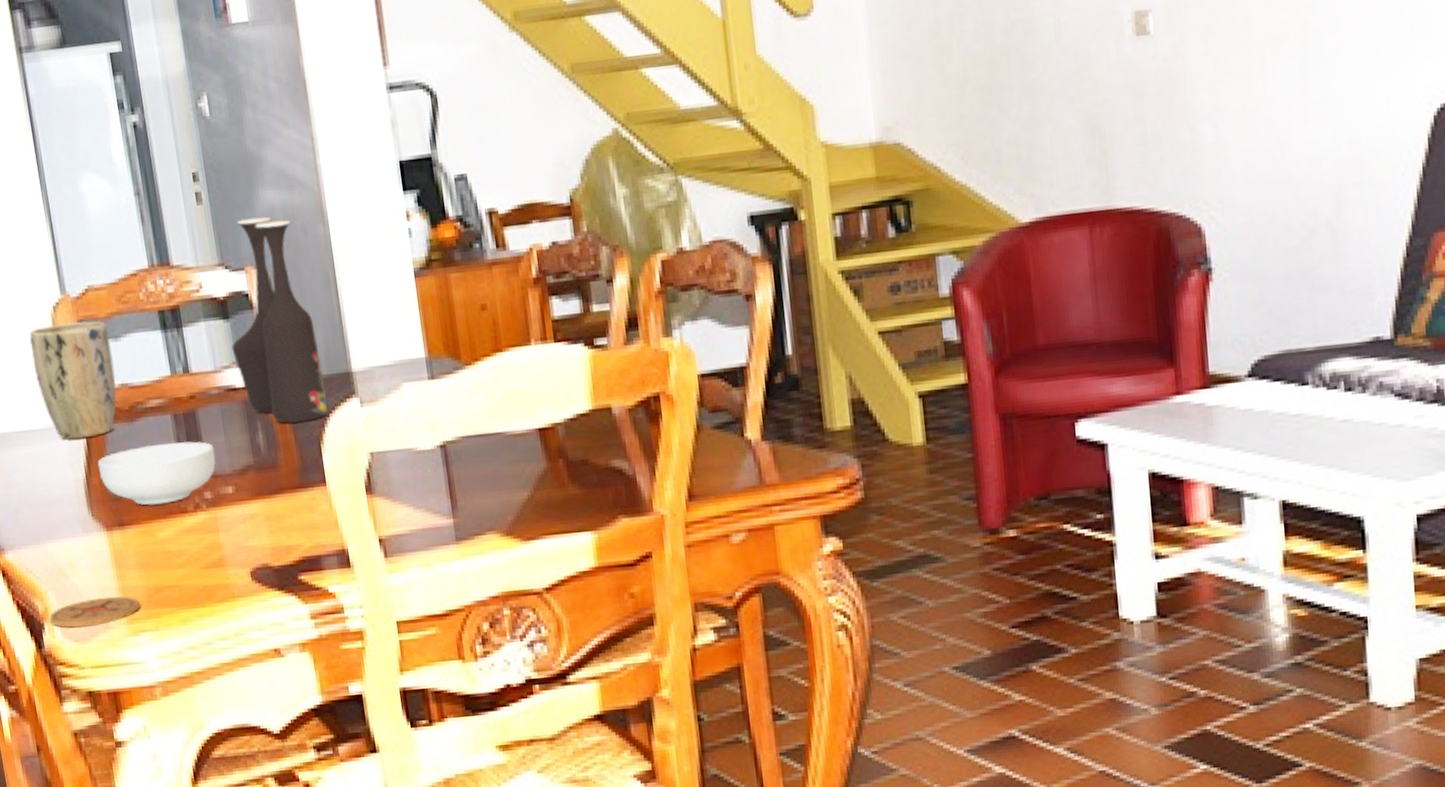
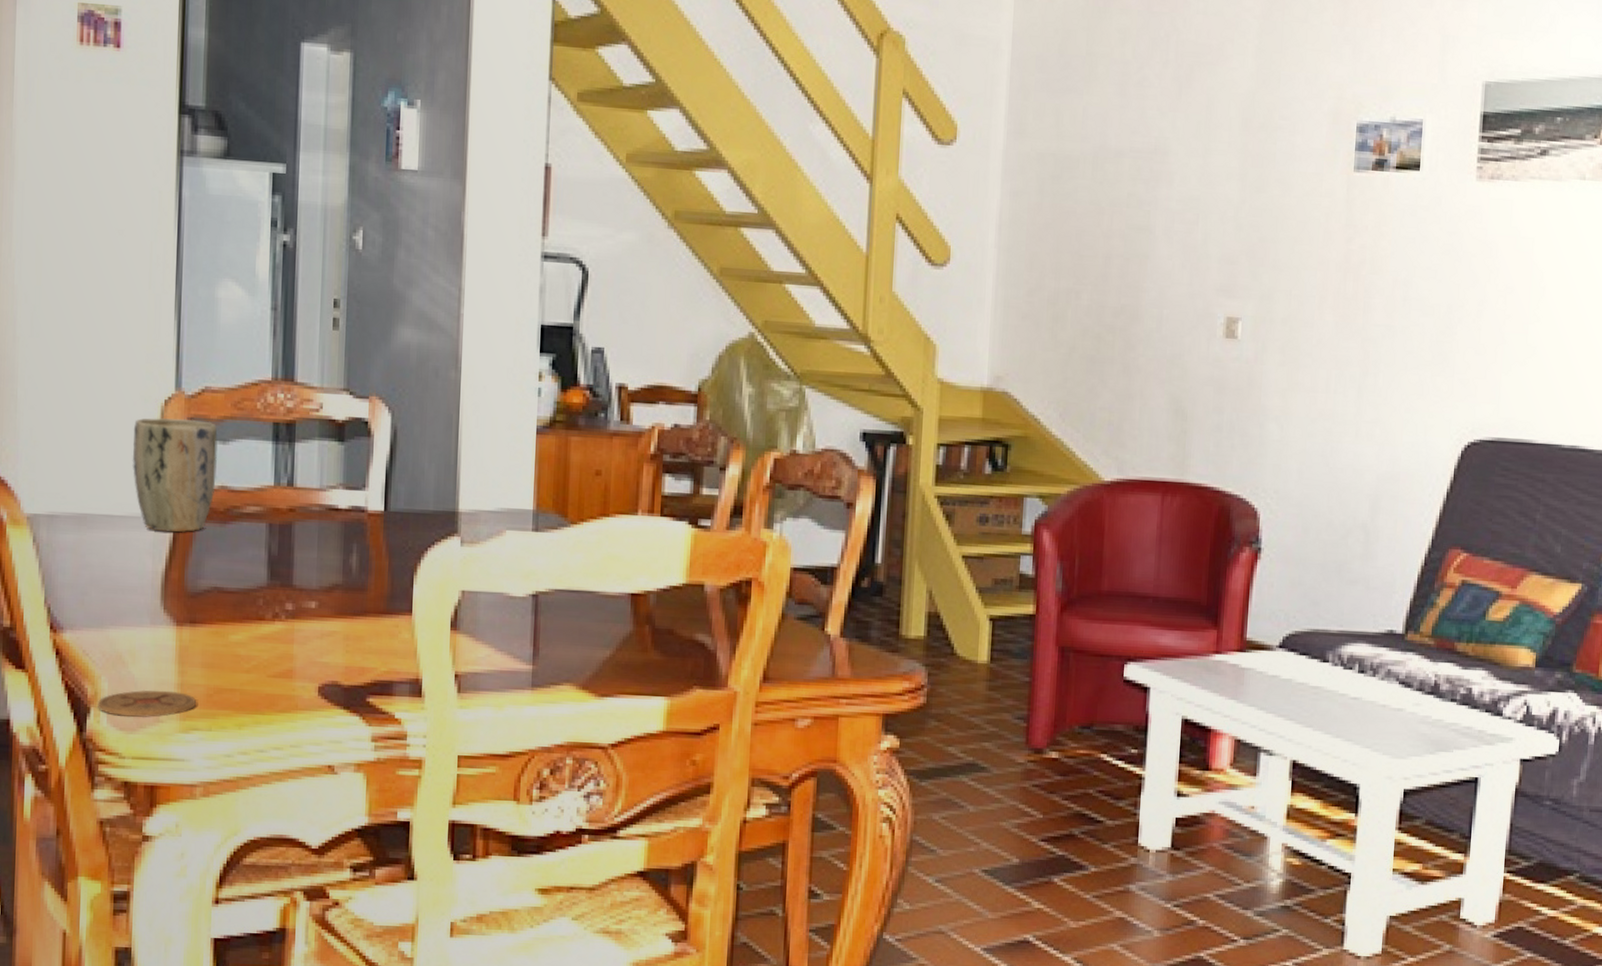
cereal bowl: present [97,441,216,506] -> none [179,549,305,609]
vase: present [231,216,329,424] -> none [341,350,429,552]

